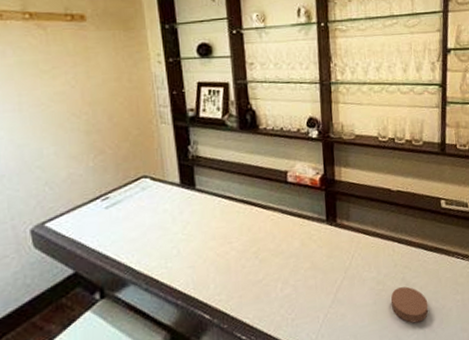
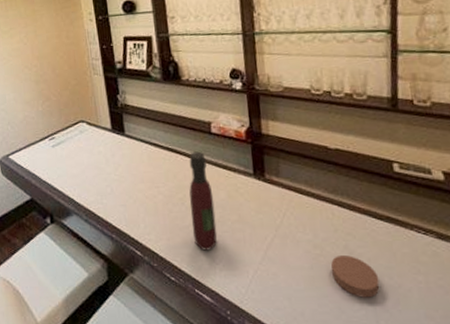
wine bottle: none [263,201,291,303] -> present [189,151,218,251]

